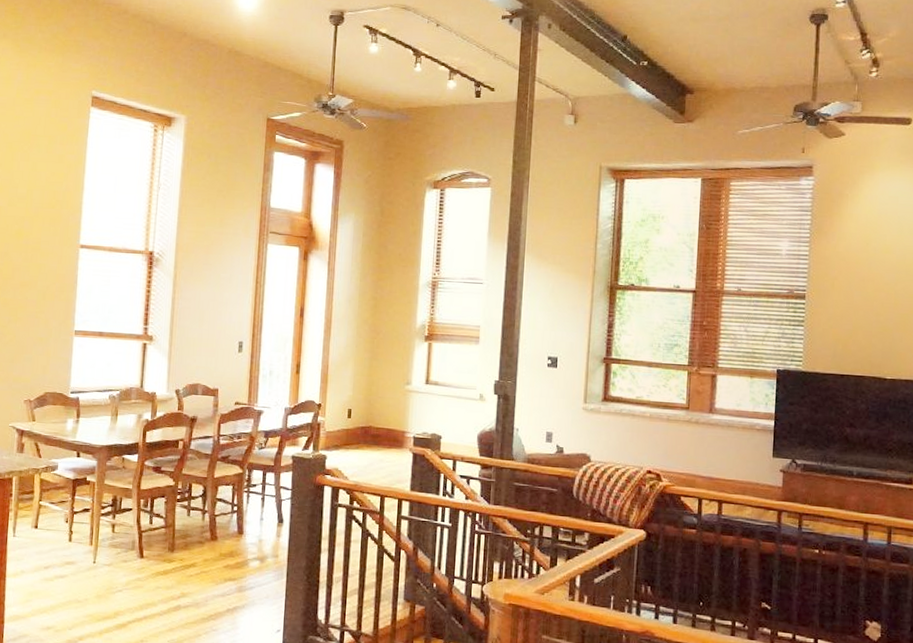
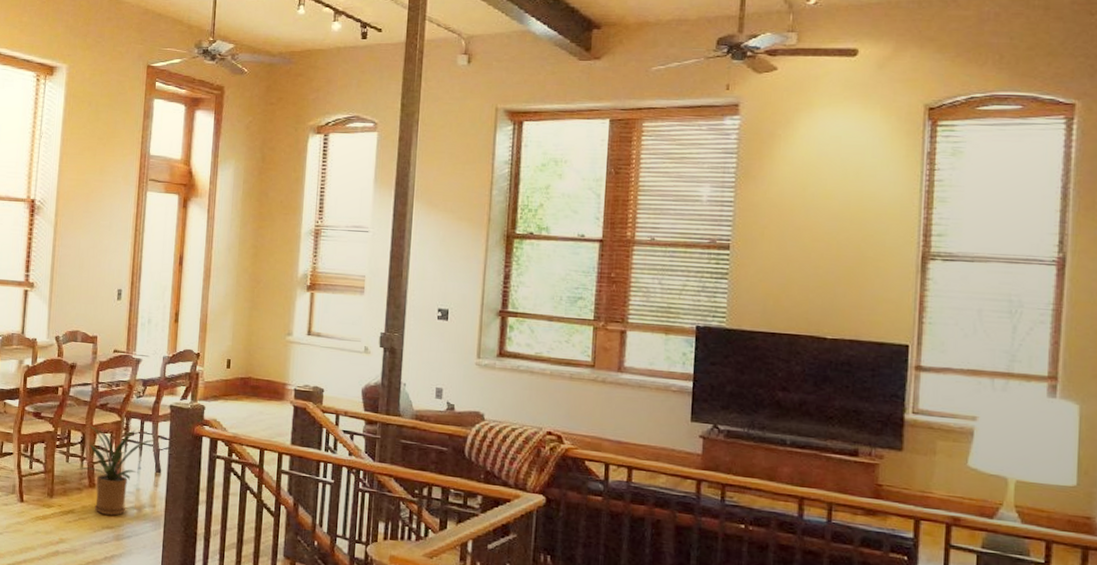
house plant: none [198,477,279,568] -> present [76,425,157,516]

